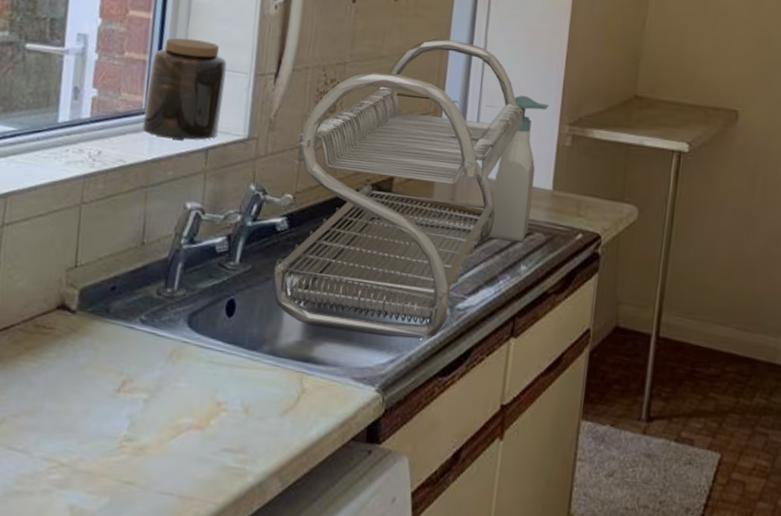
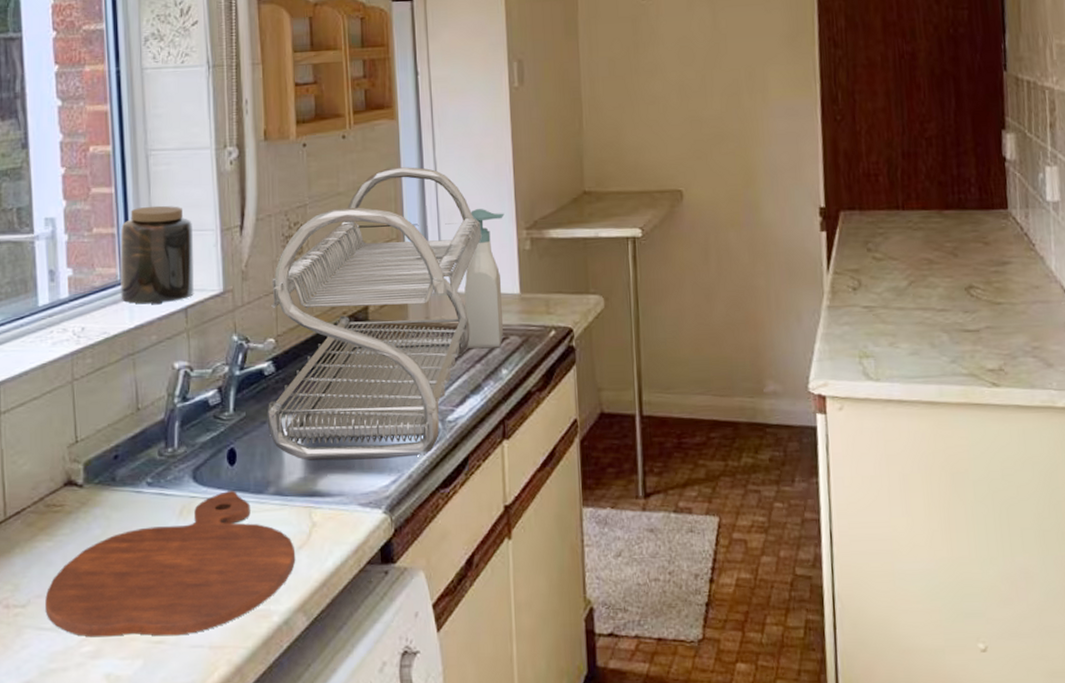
cutting board: none [19,341,281,480] -> present [45,490,296,638]

